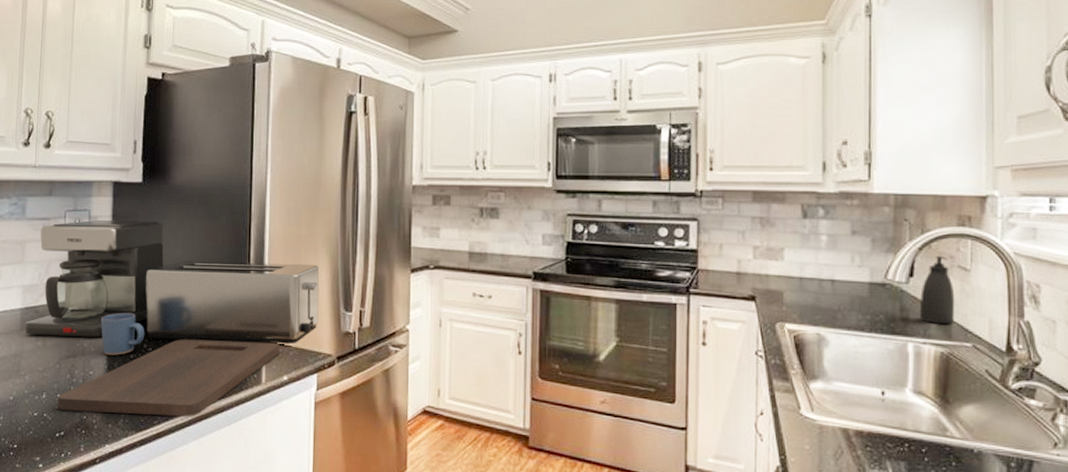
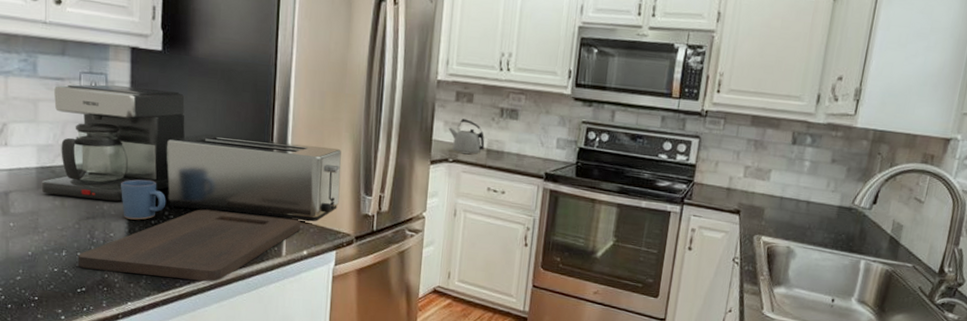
kettle: none [427,222,466,260] -> present [448,118,485,155]
soap dispenser: present [919,256,955,325] -> none [874,188,908,248]

